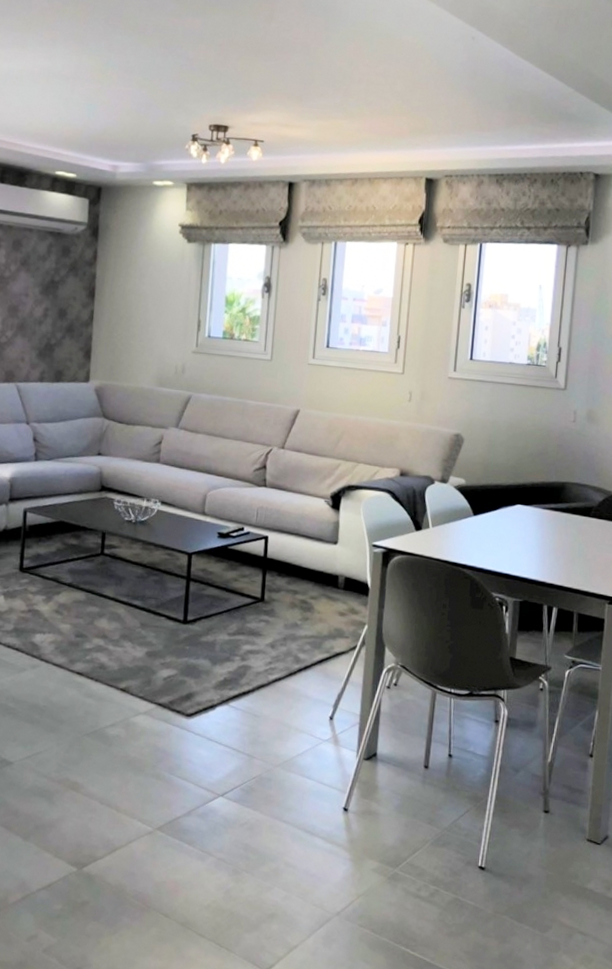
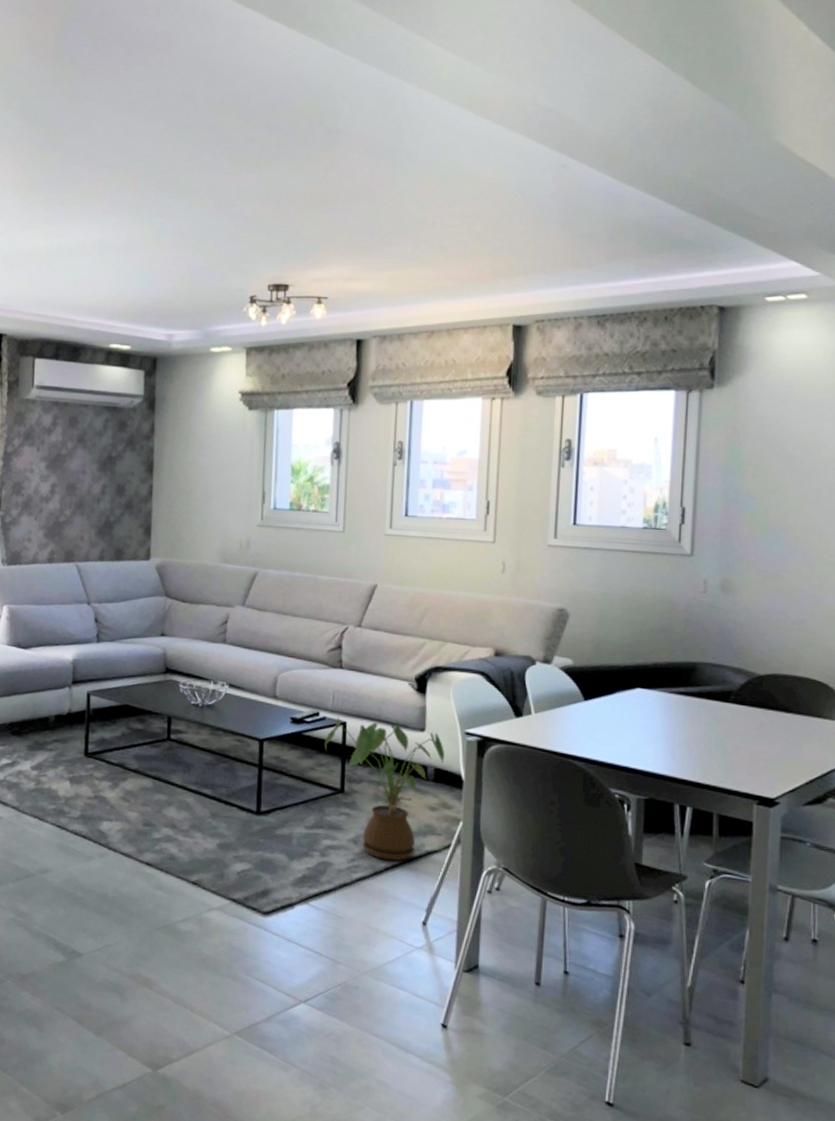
house plant: none [248,530,354,663] -> present [324,715,444,861]

